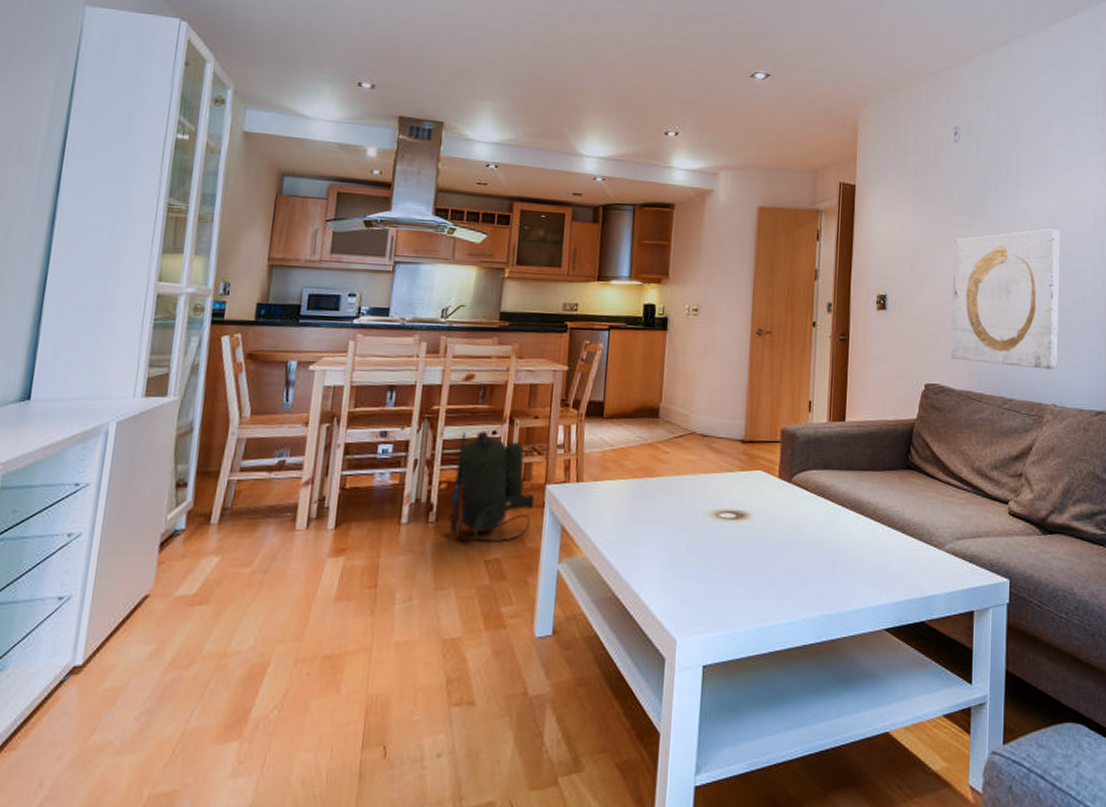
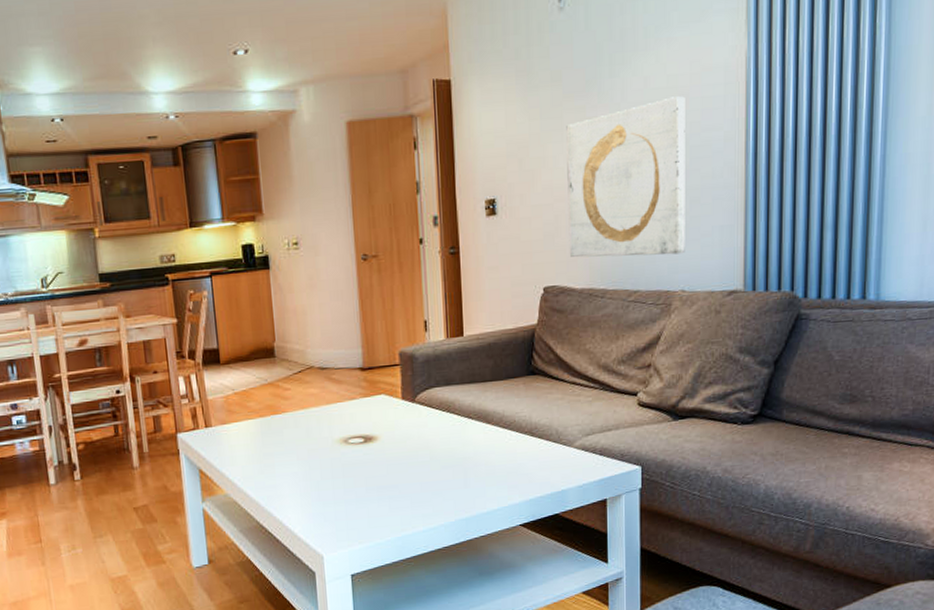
backpack: present [448,431,535,543] -> none [87,391,170,495]

